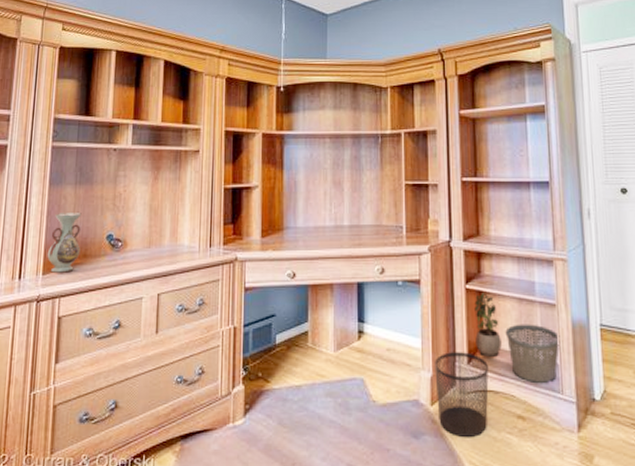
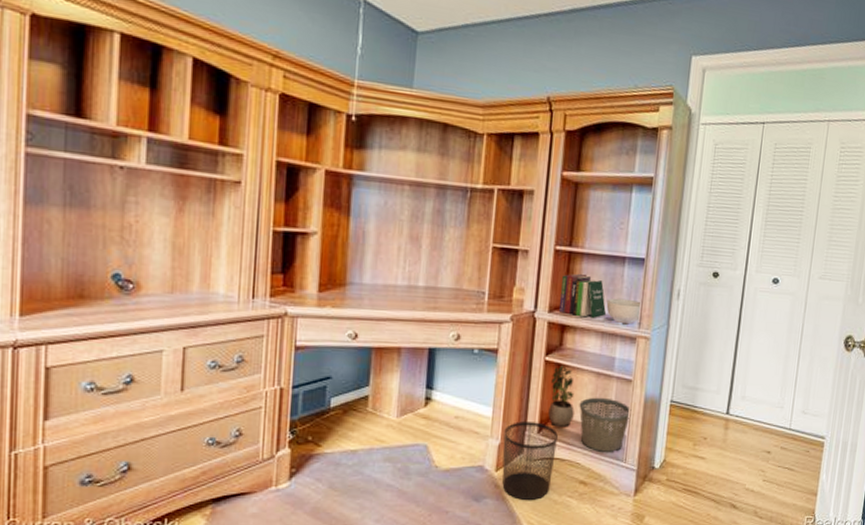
decorative vase: present [47,211,82,274] -> none [25,240,75,317]
books: none [472,201,520,245] -> present [559,273,607,319]
bowl: none [518,222,552,248] -> present [606,298,640,325]

